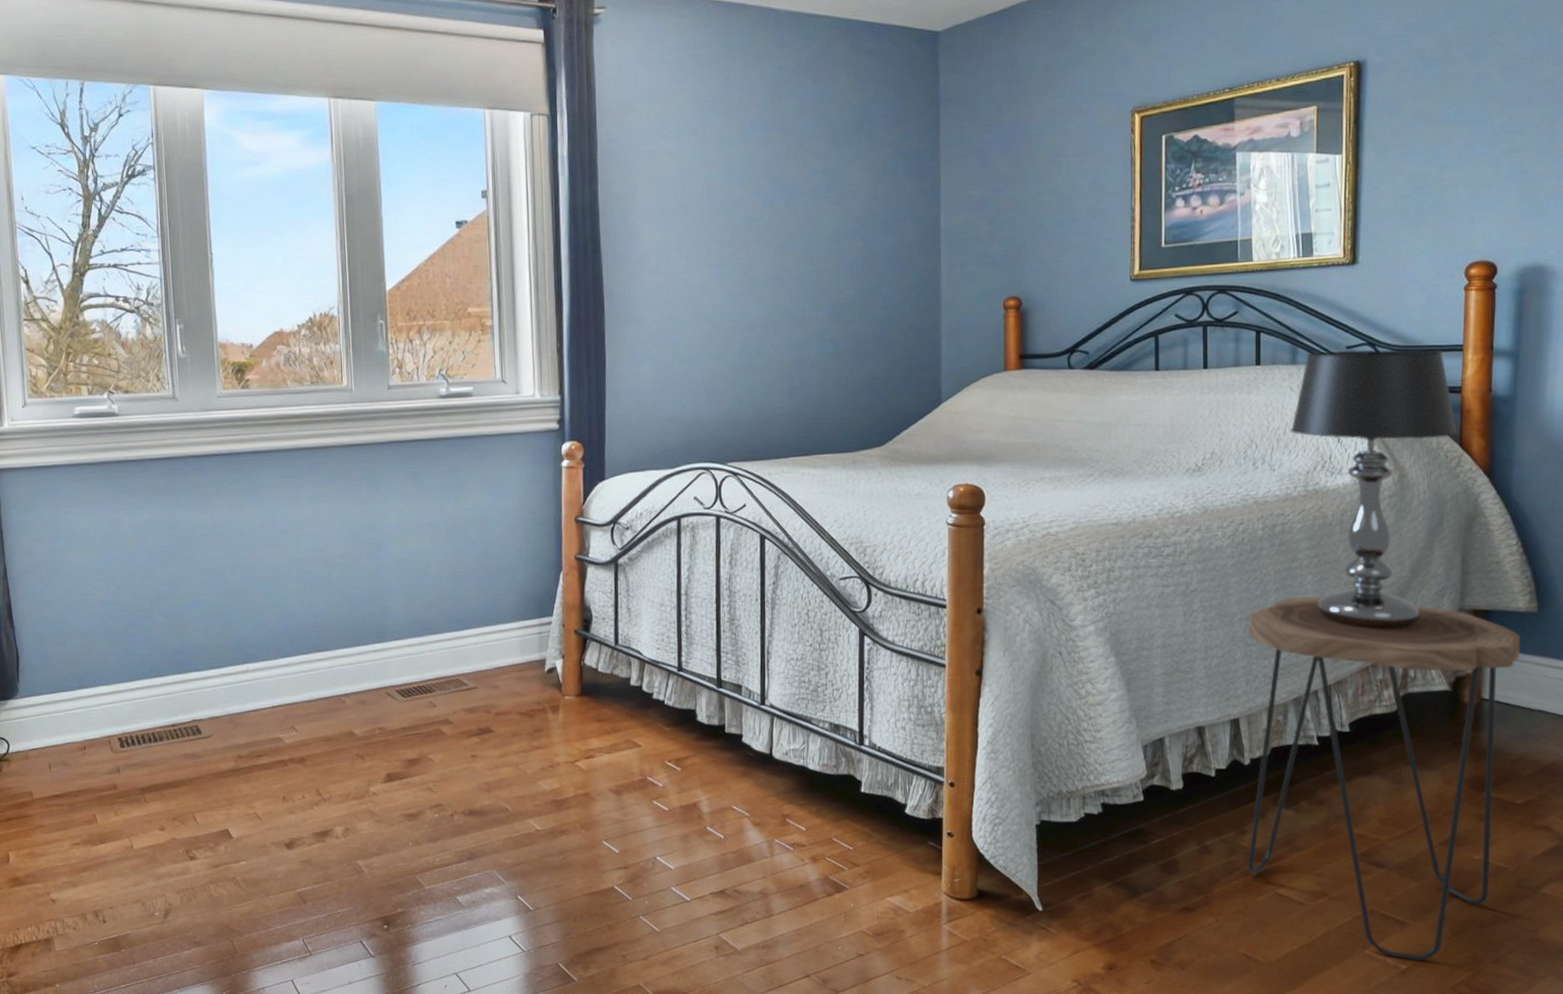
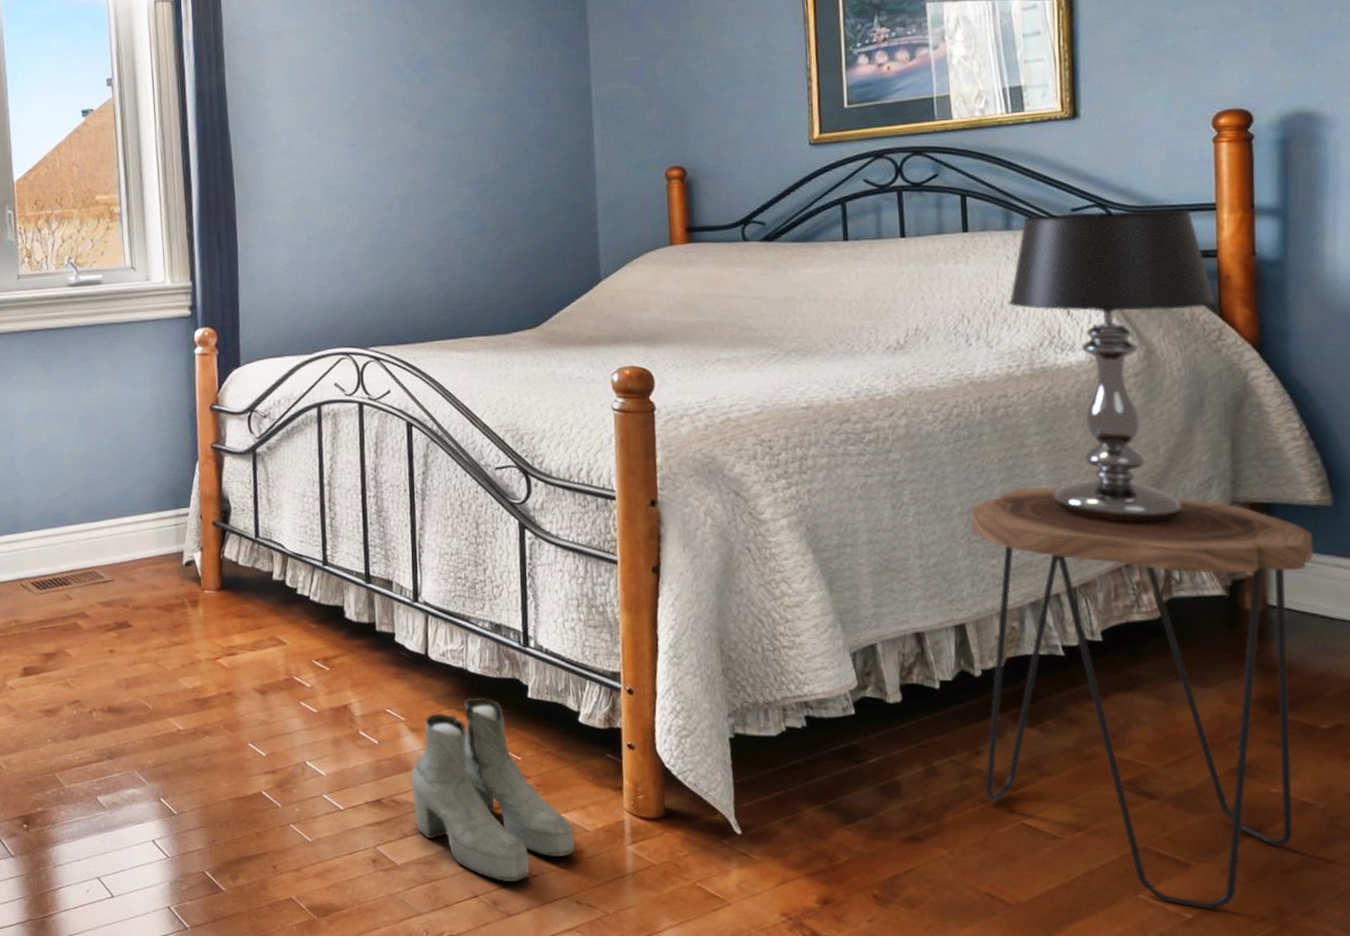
boots: none [752,792,898,962] -> present [410,697,576,883]

